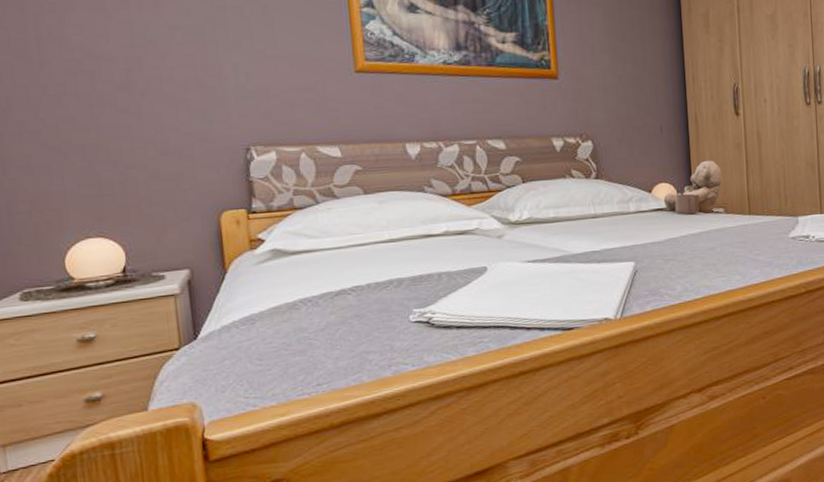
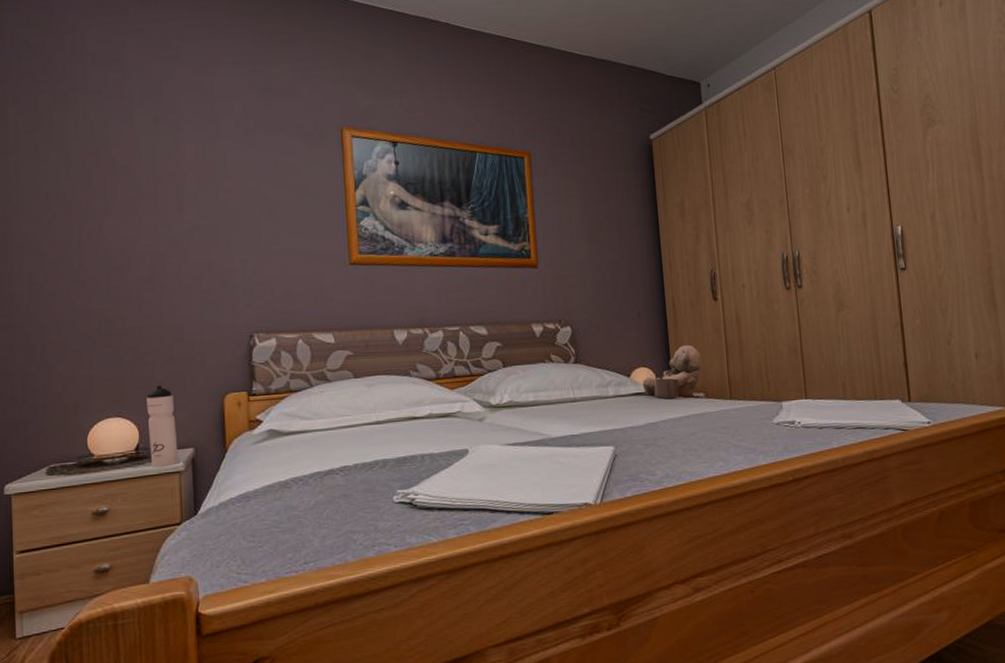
water bottle: none [131,202,173,291] -> present [146,385,179,468]

